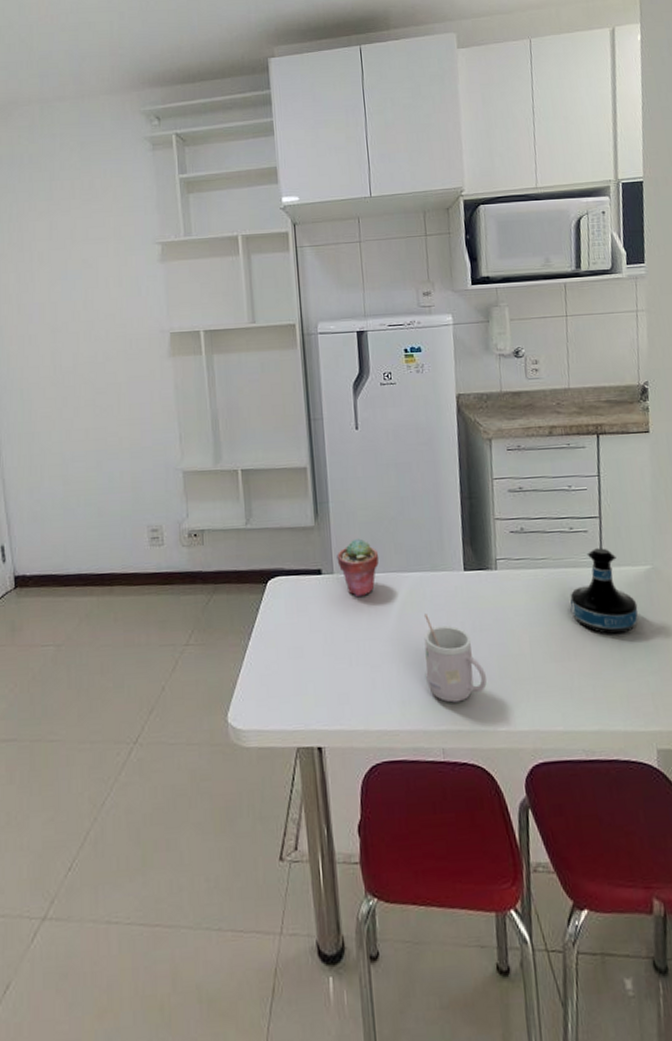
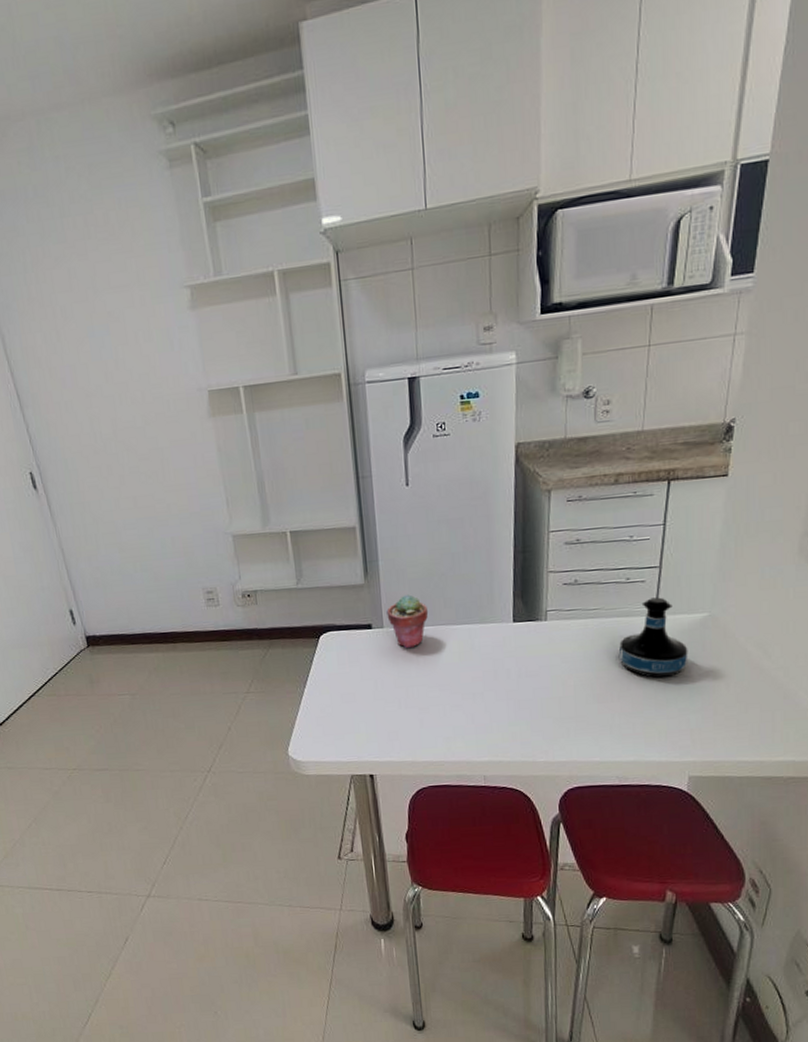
mug: present [424,613,488,703] -> none [470,662,530,739]

